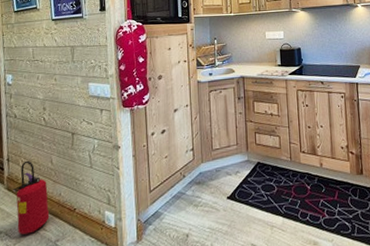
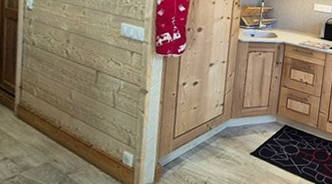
fire extinguisher: present [12,160,50,235] -> none [23,91,64,164]

